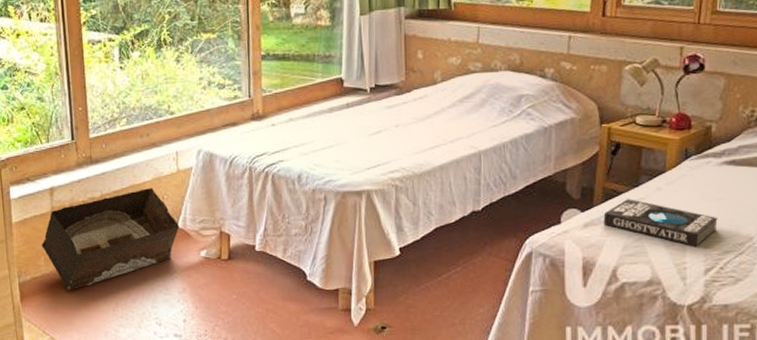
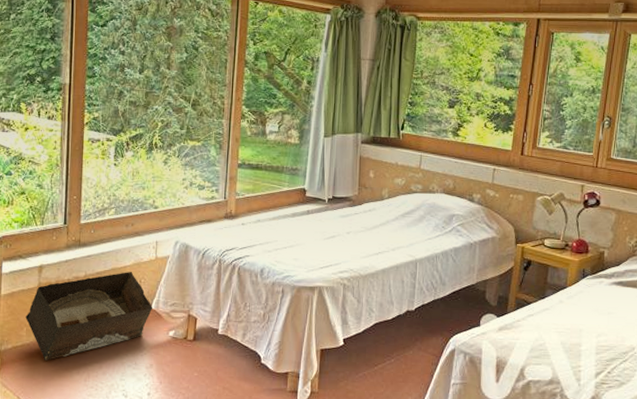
book: present [603,199,718,247] -> none [515,308,607,353]

